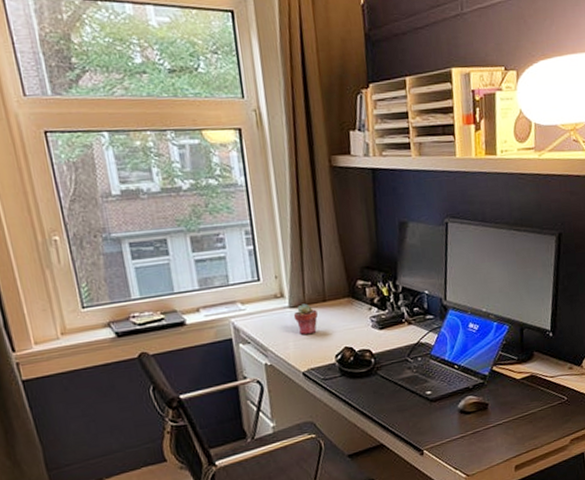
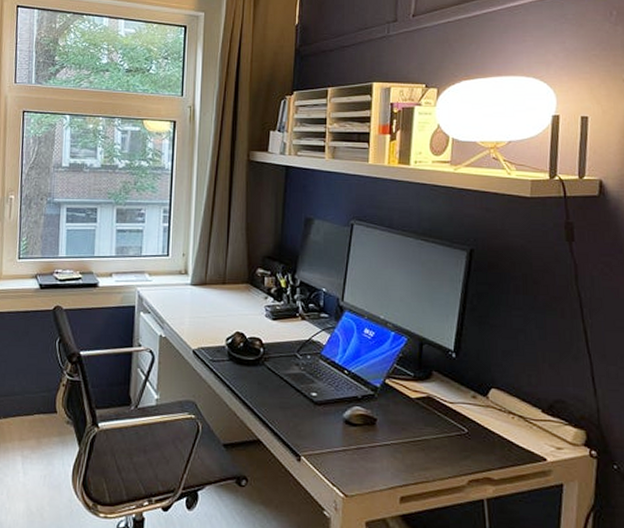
potted succulent: present [293,303,318,335] -> none [193,283,216,314]

